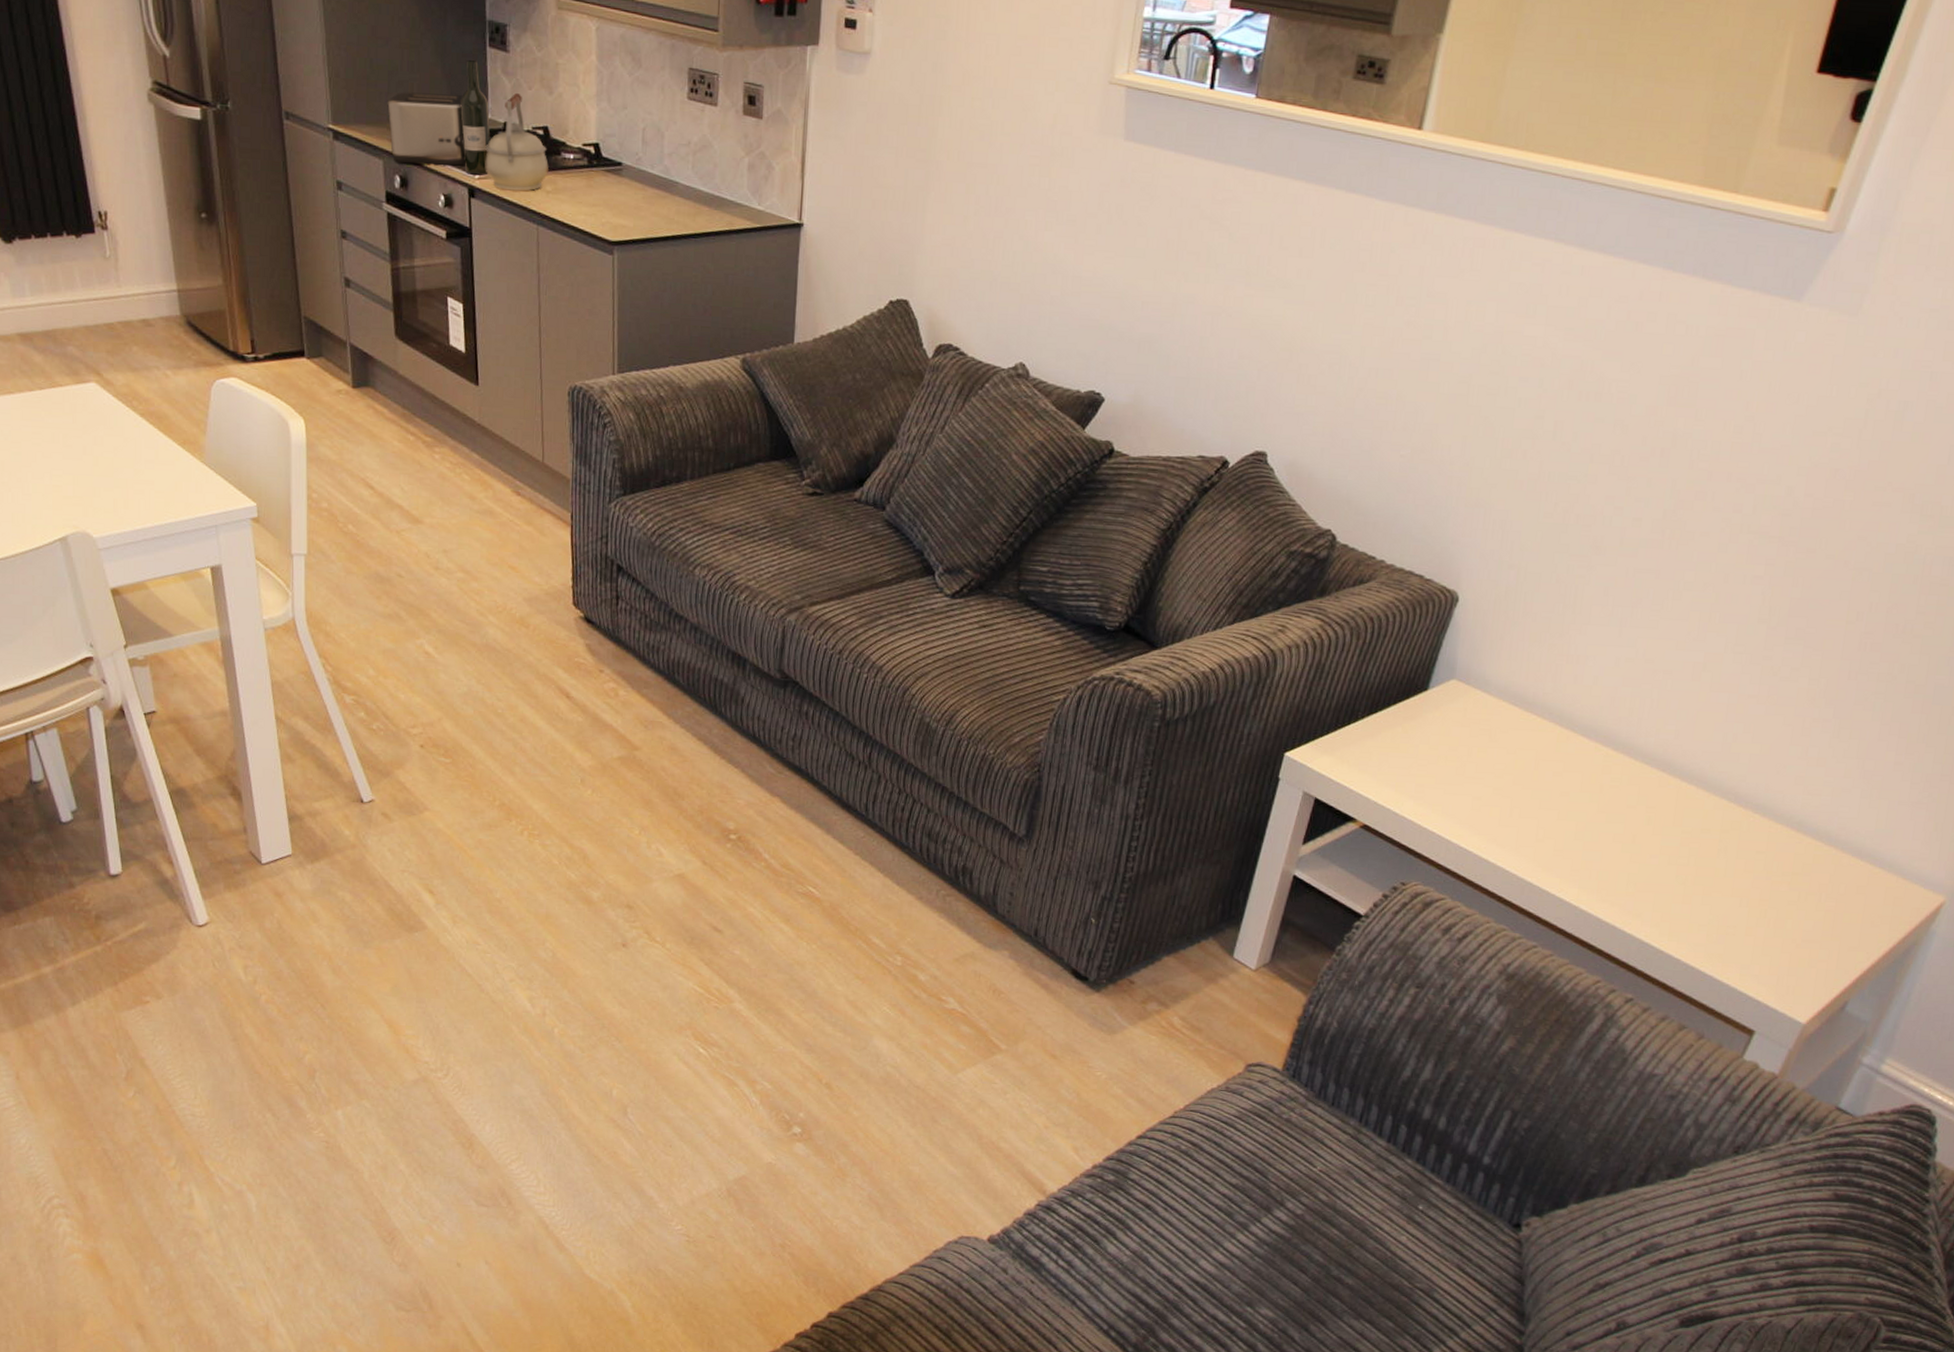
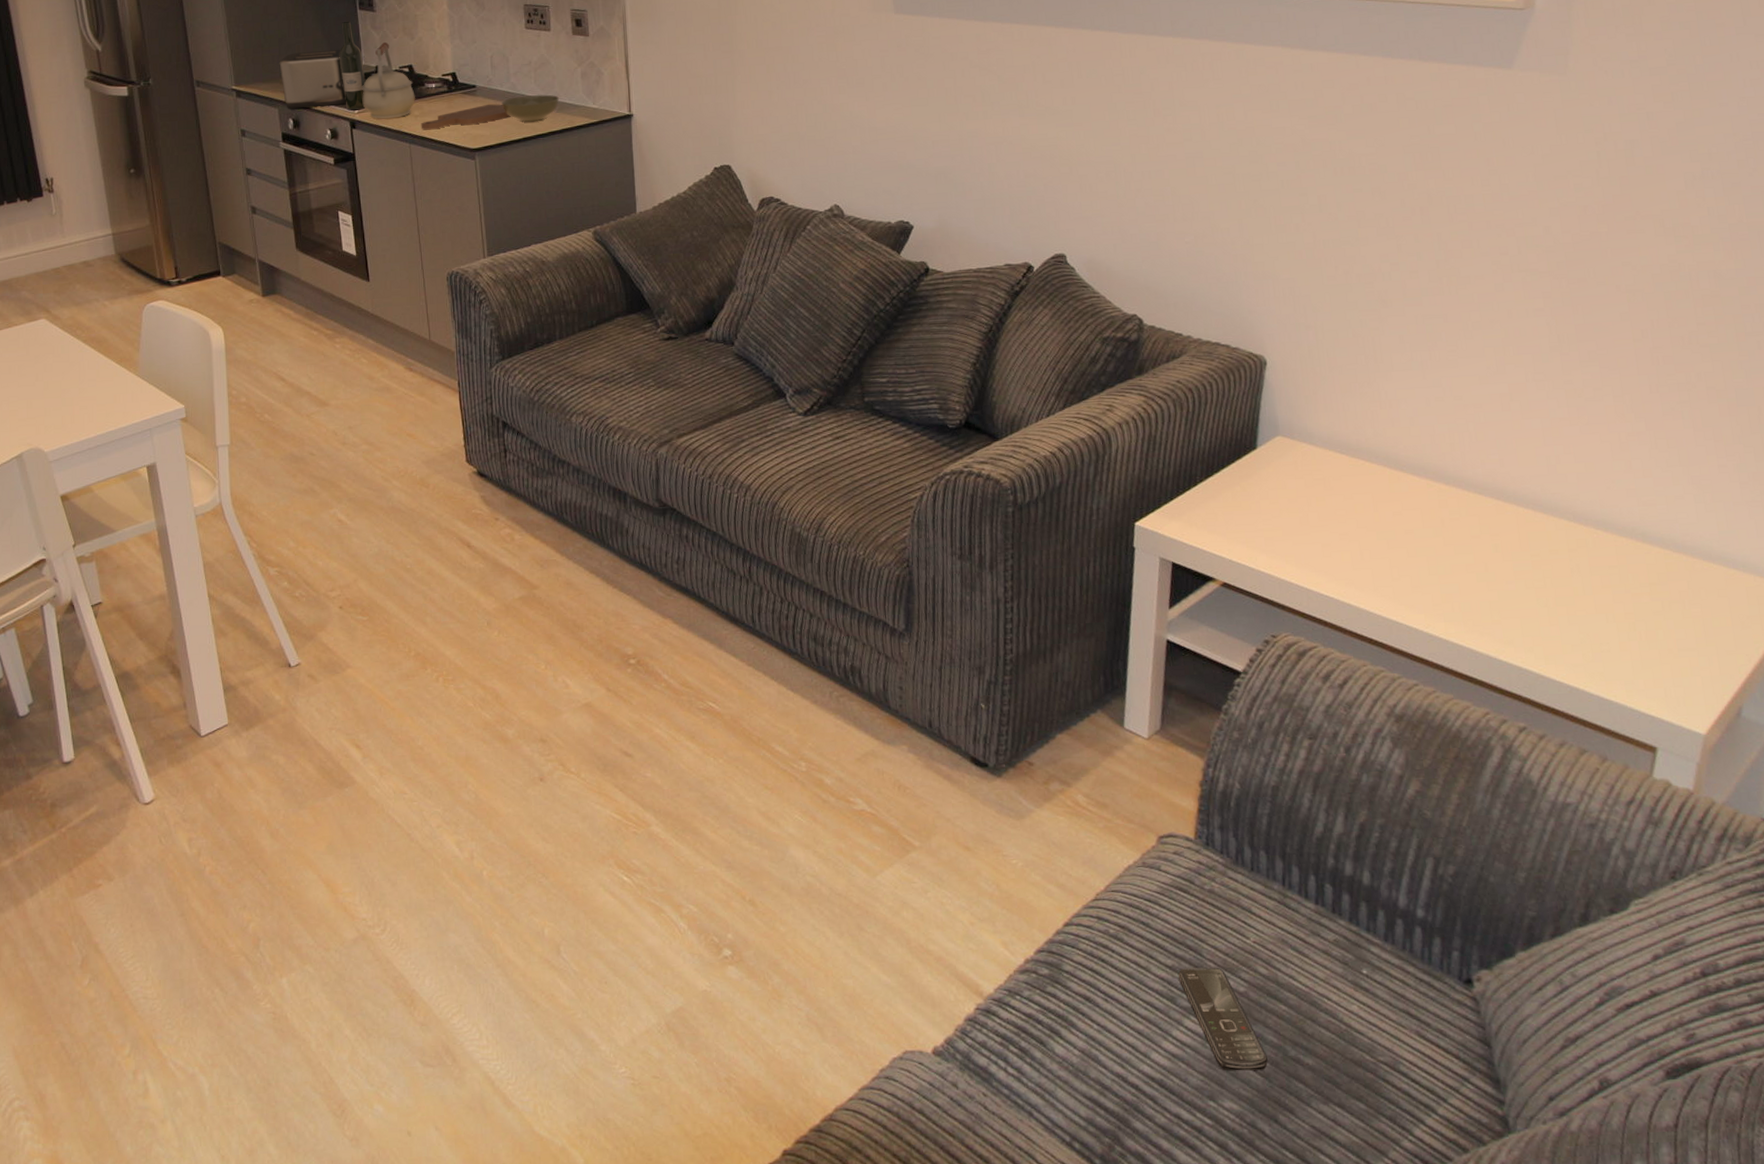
cutting board: none [552,188,660,212] -> present [421,103,511,130]
bowl: none [650,183,720,218] -> present [501,94,560,122]
mobile phone: none [1239,1188,1311,1285] -> present [1178,967,1268,1071]

